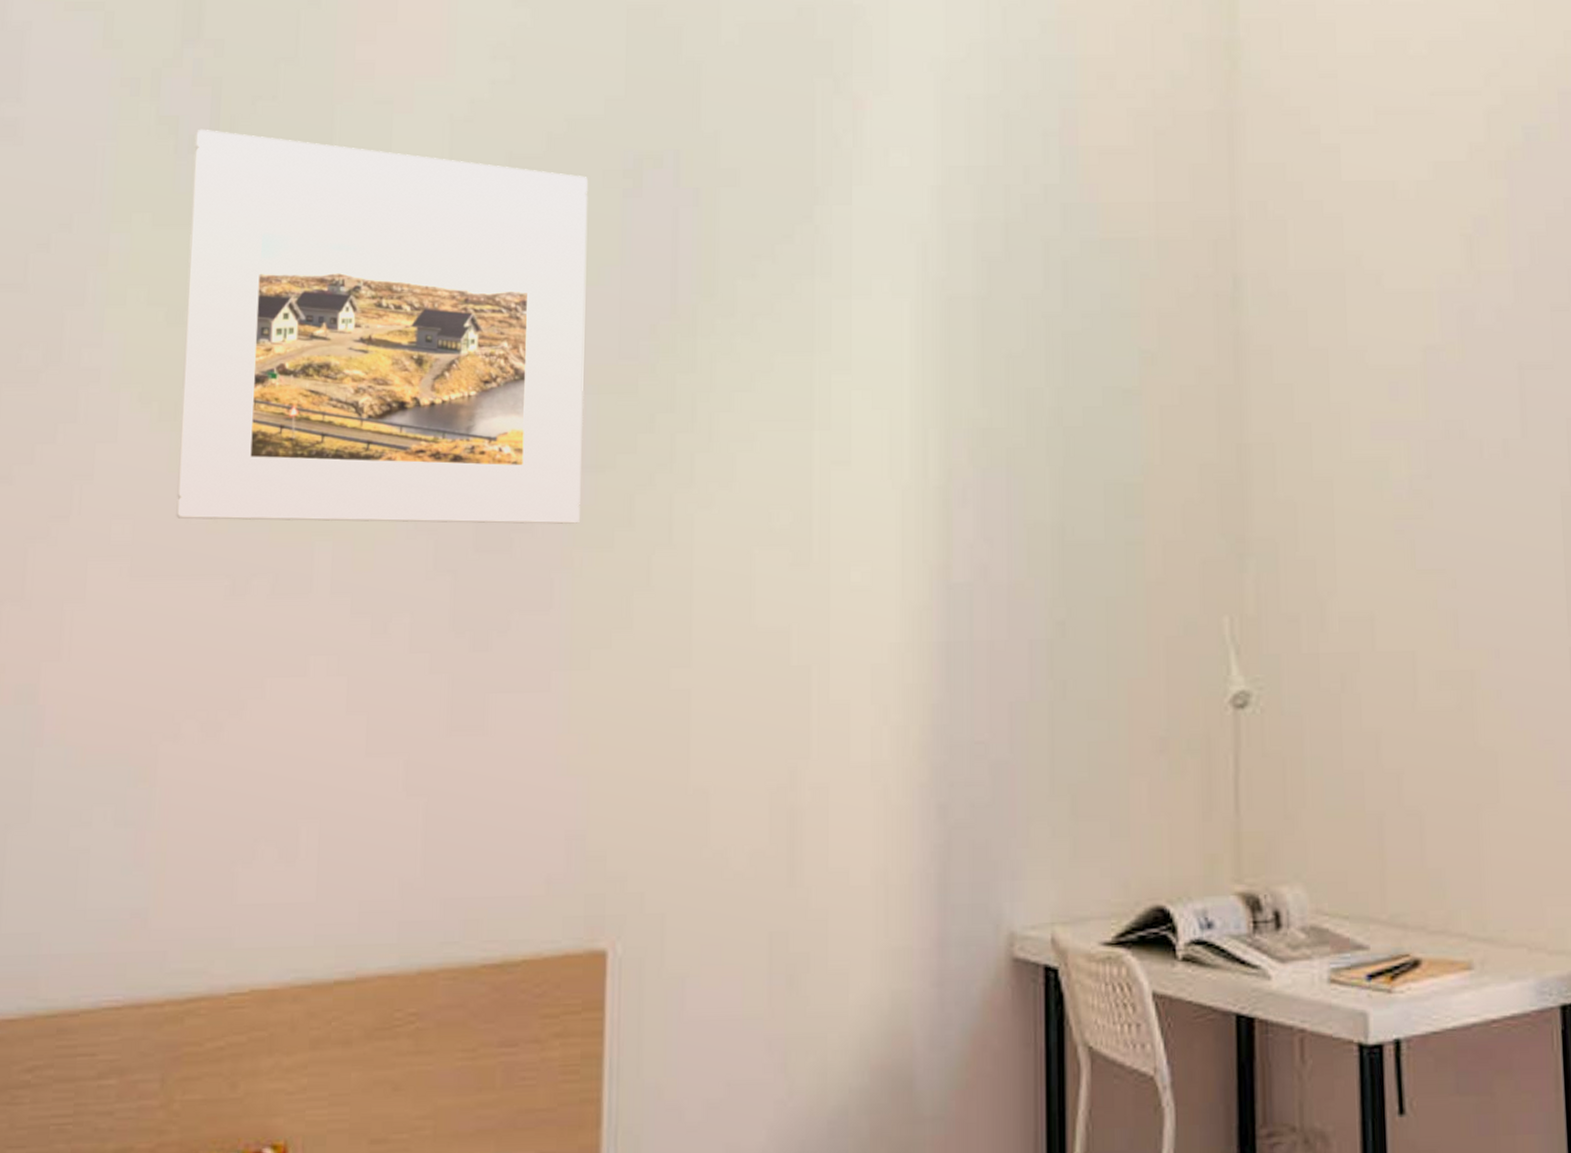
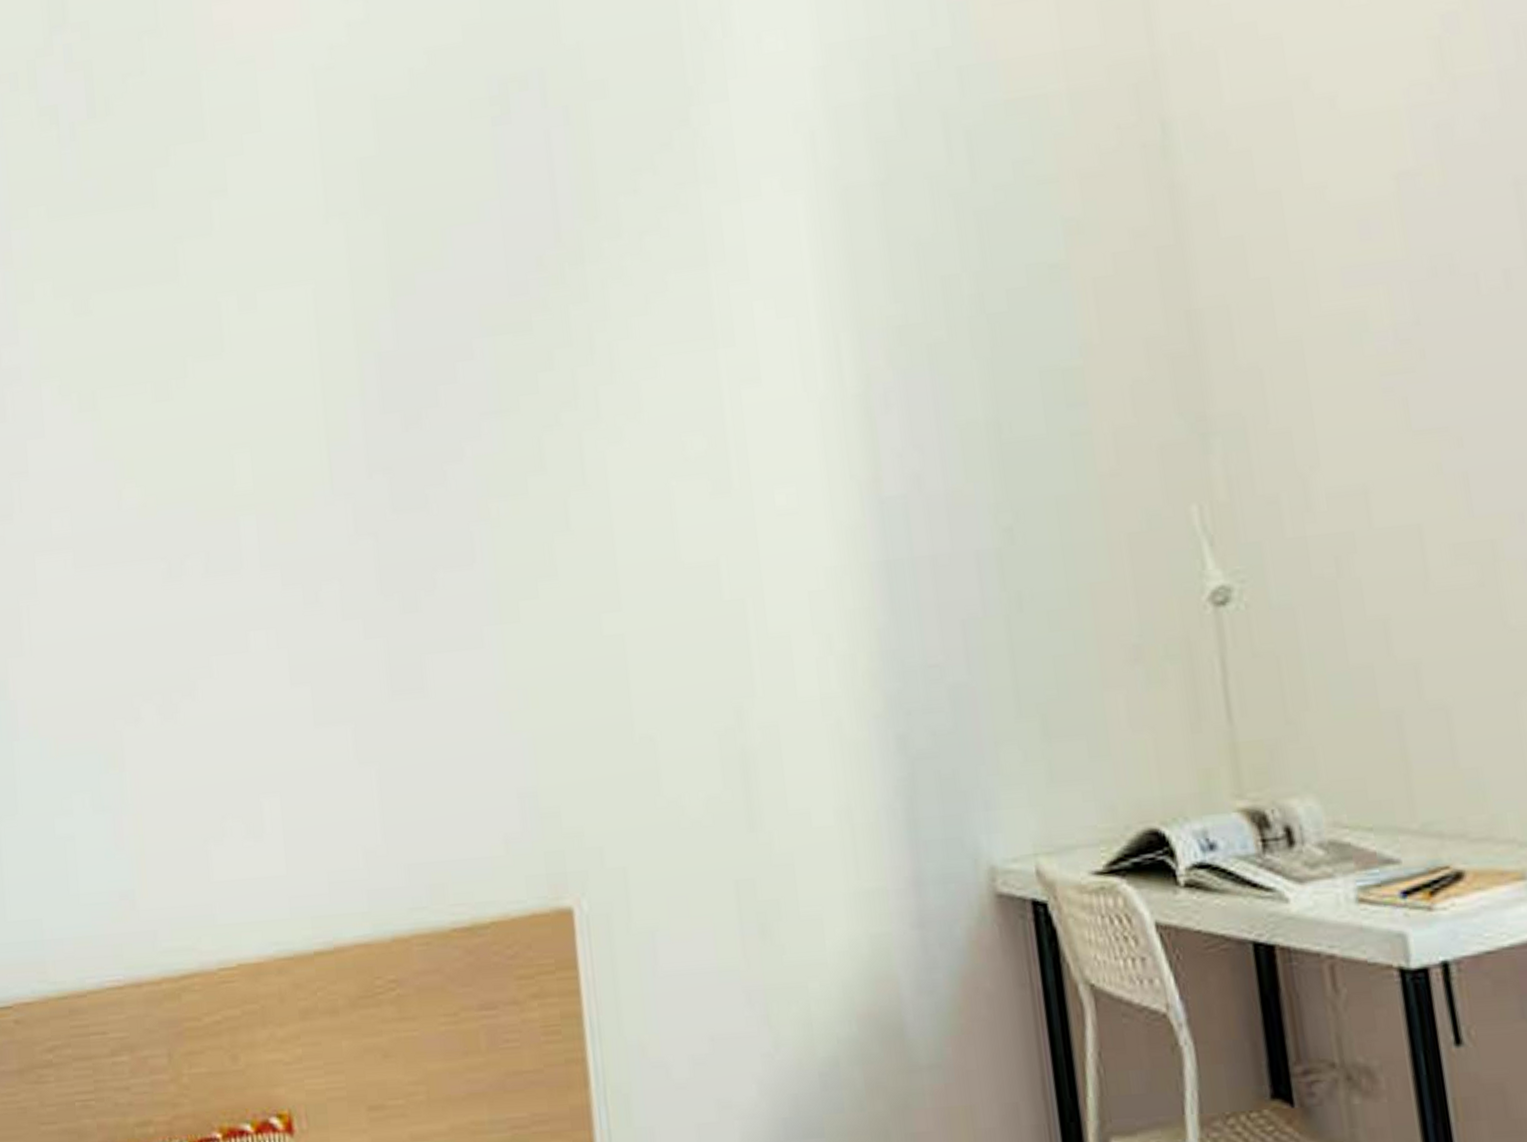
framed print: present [176,129,588,525] -> none [74,109,491,507]

